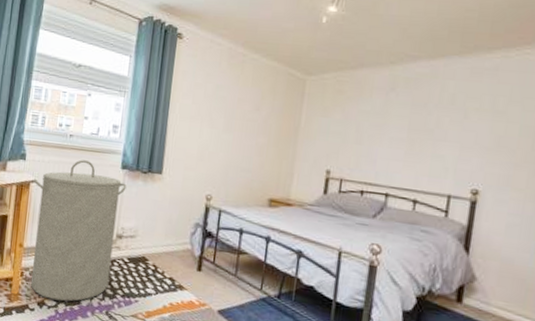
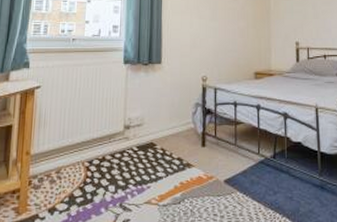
laundry hamper: present [30,159,127,302] -> none [38,60,130,203]

